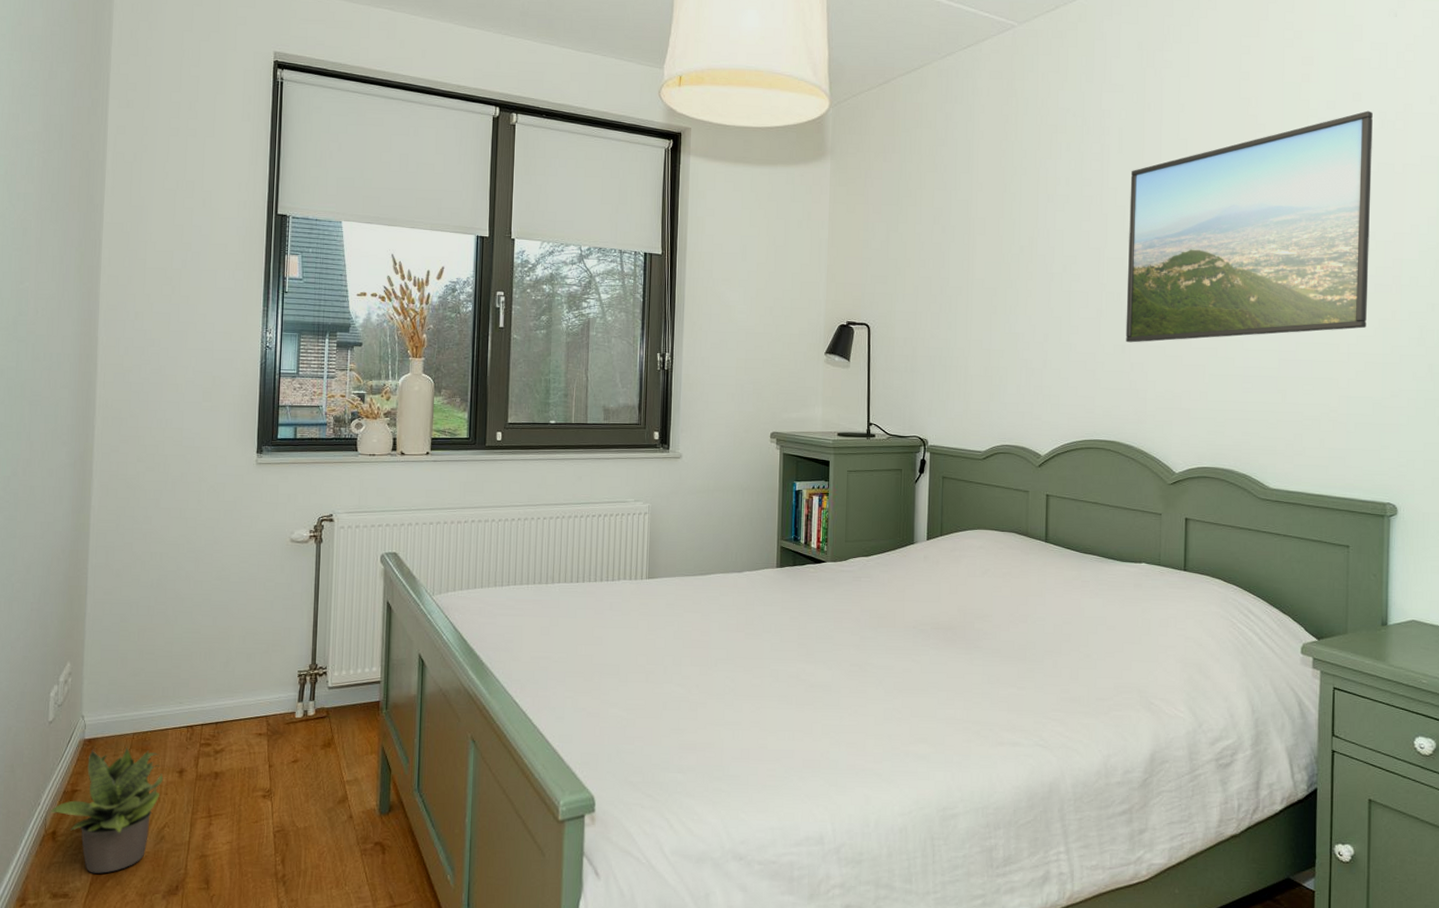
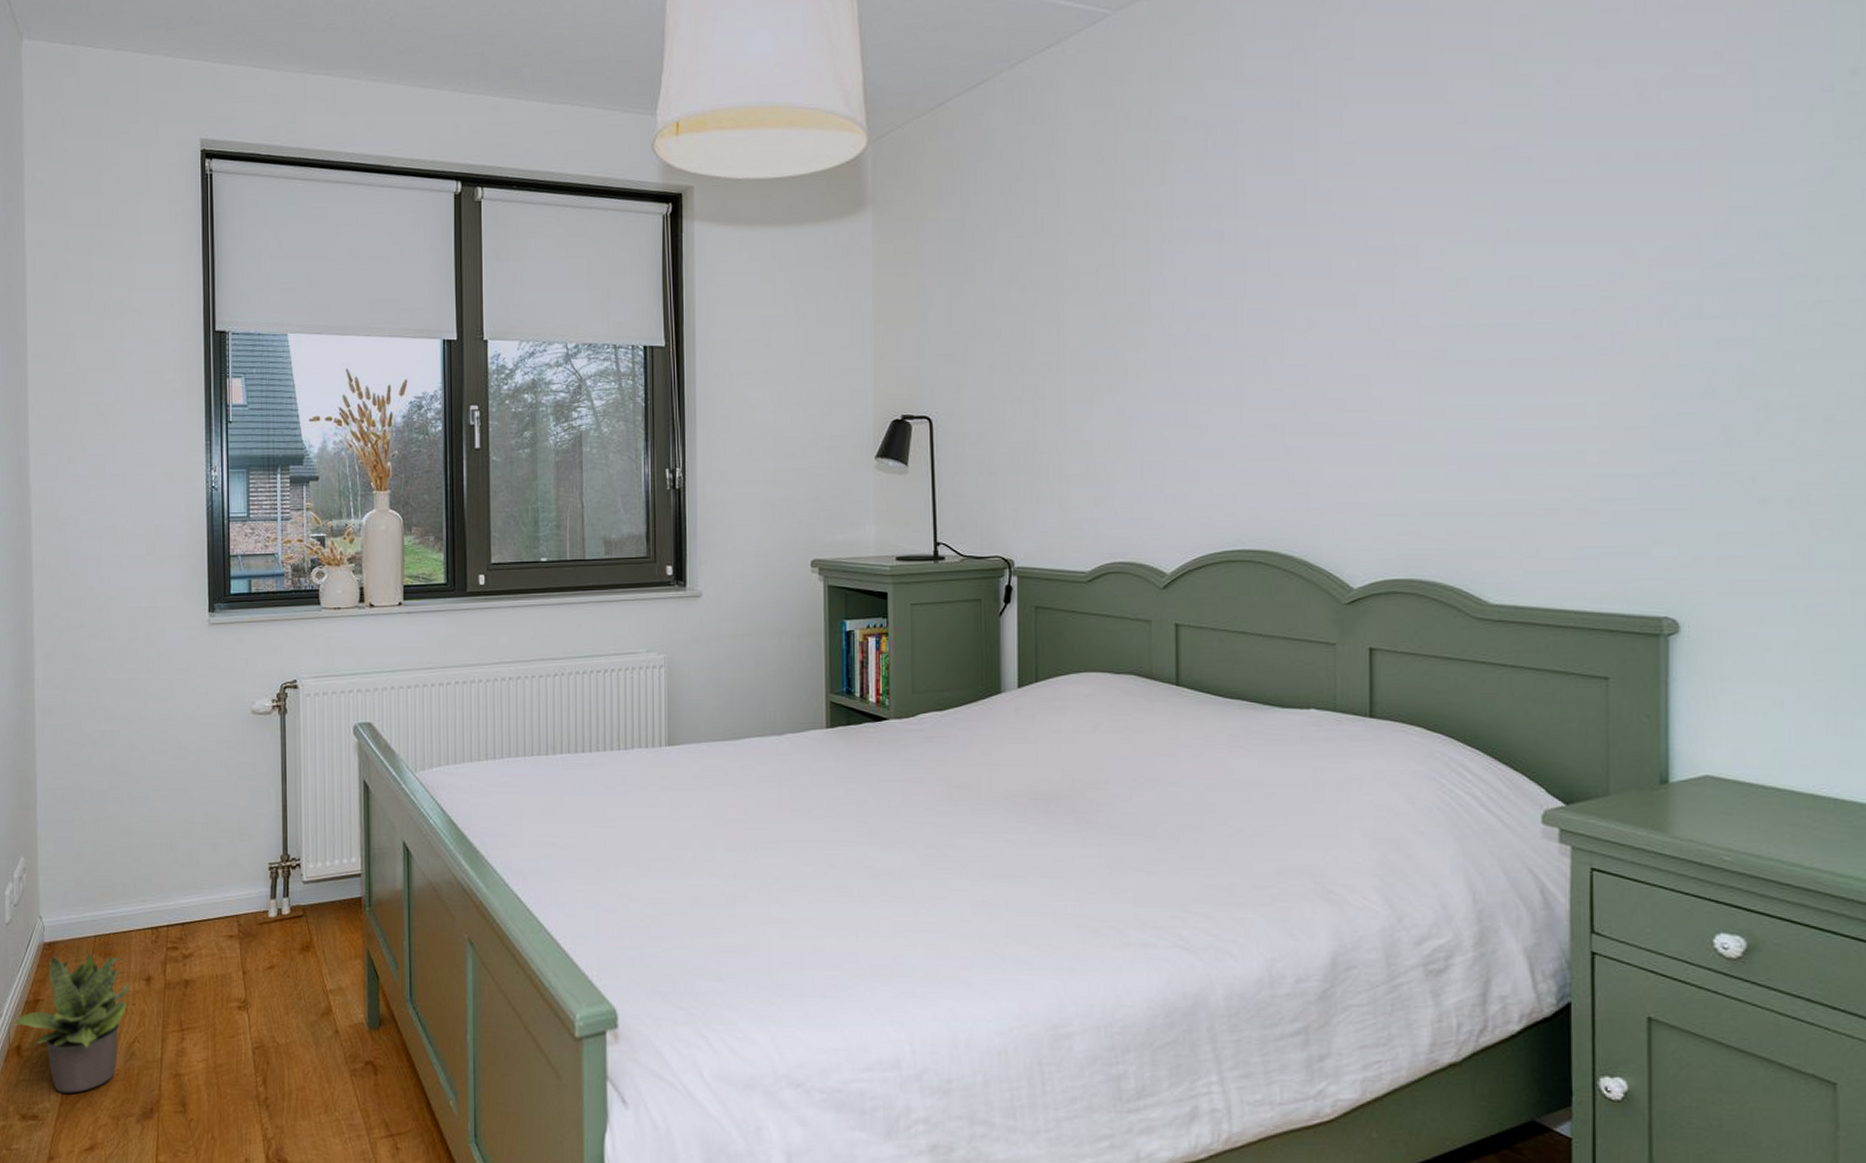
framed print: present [1125,110,1373,343] -> none [1276,80,1627,420]

